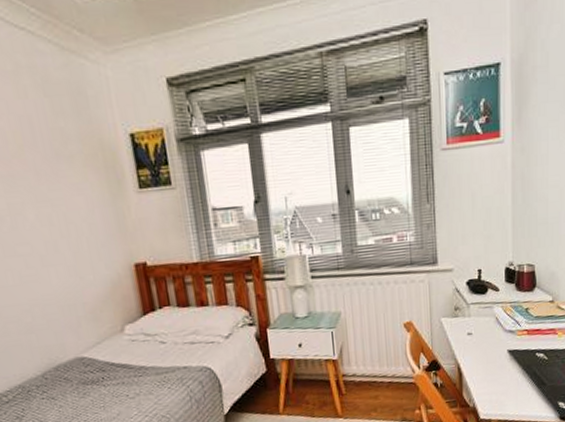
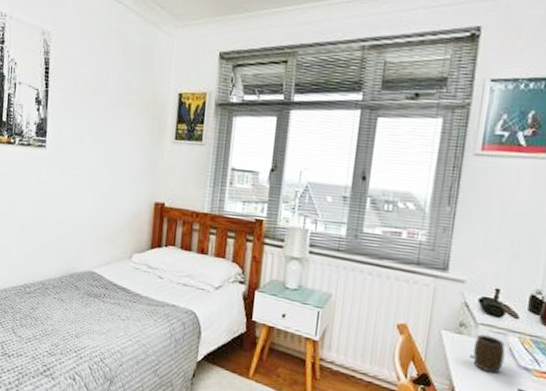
mug: none [468,311,494,344] -> present [472,334,506,374]

